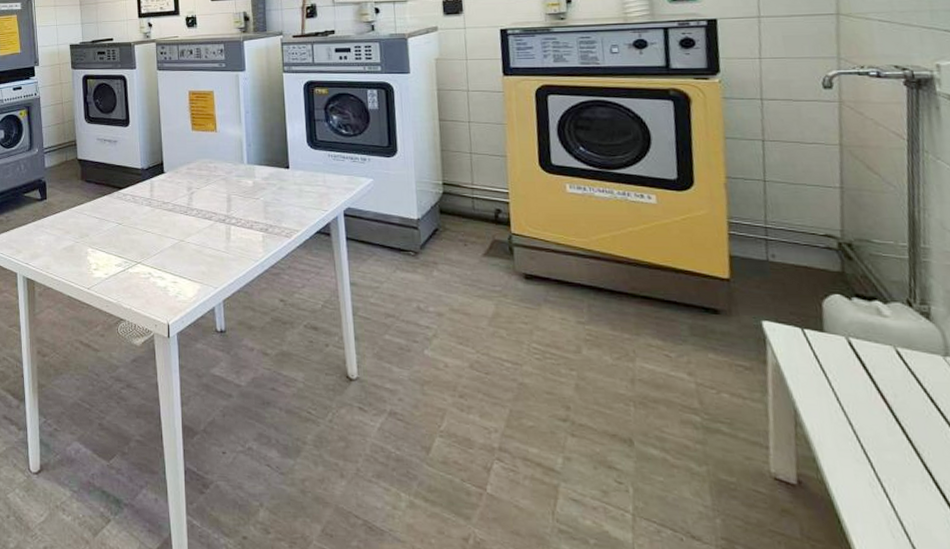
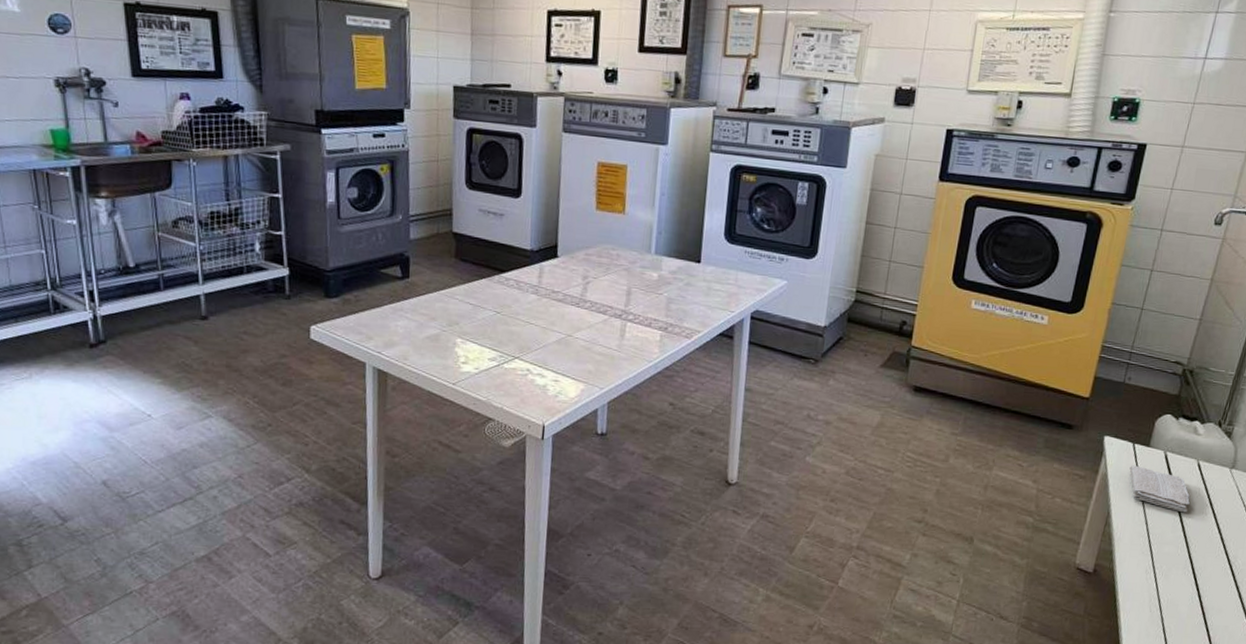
washcloth: none [806,354,902,411] -> present [1129,465,1190,513]

